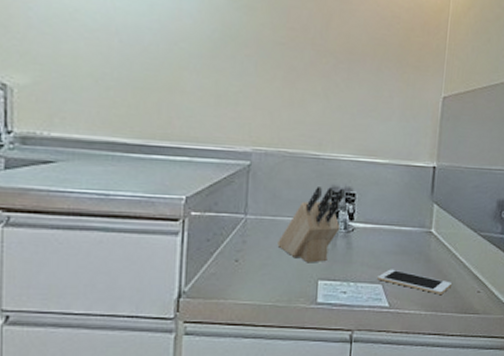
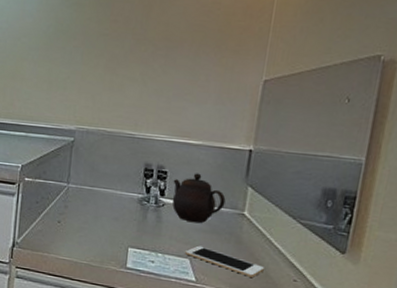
knife block: present [277,187,345,263] -> none [94,163,157,232]
teapot: none [361,193,414,246] -> present [172,173,226,223]

